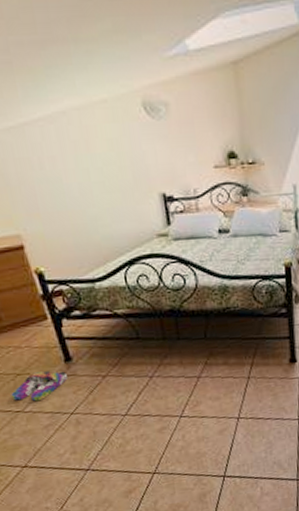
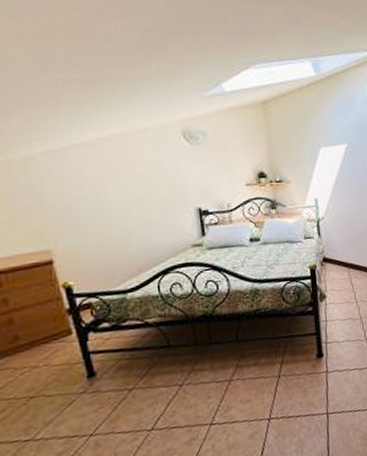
slippers: present [11,371,67,402] -> none [20,388,89,428]

